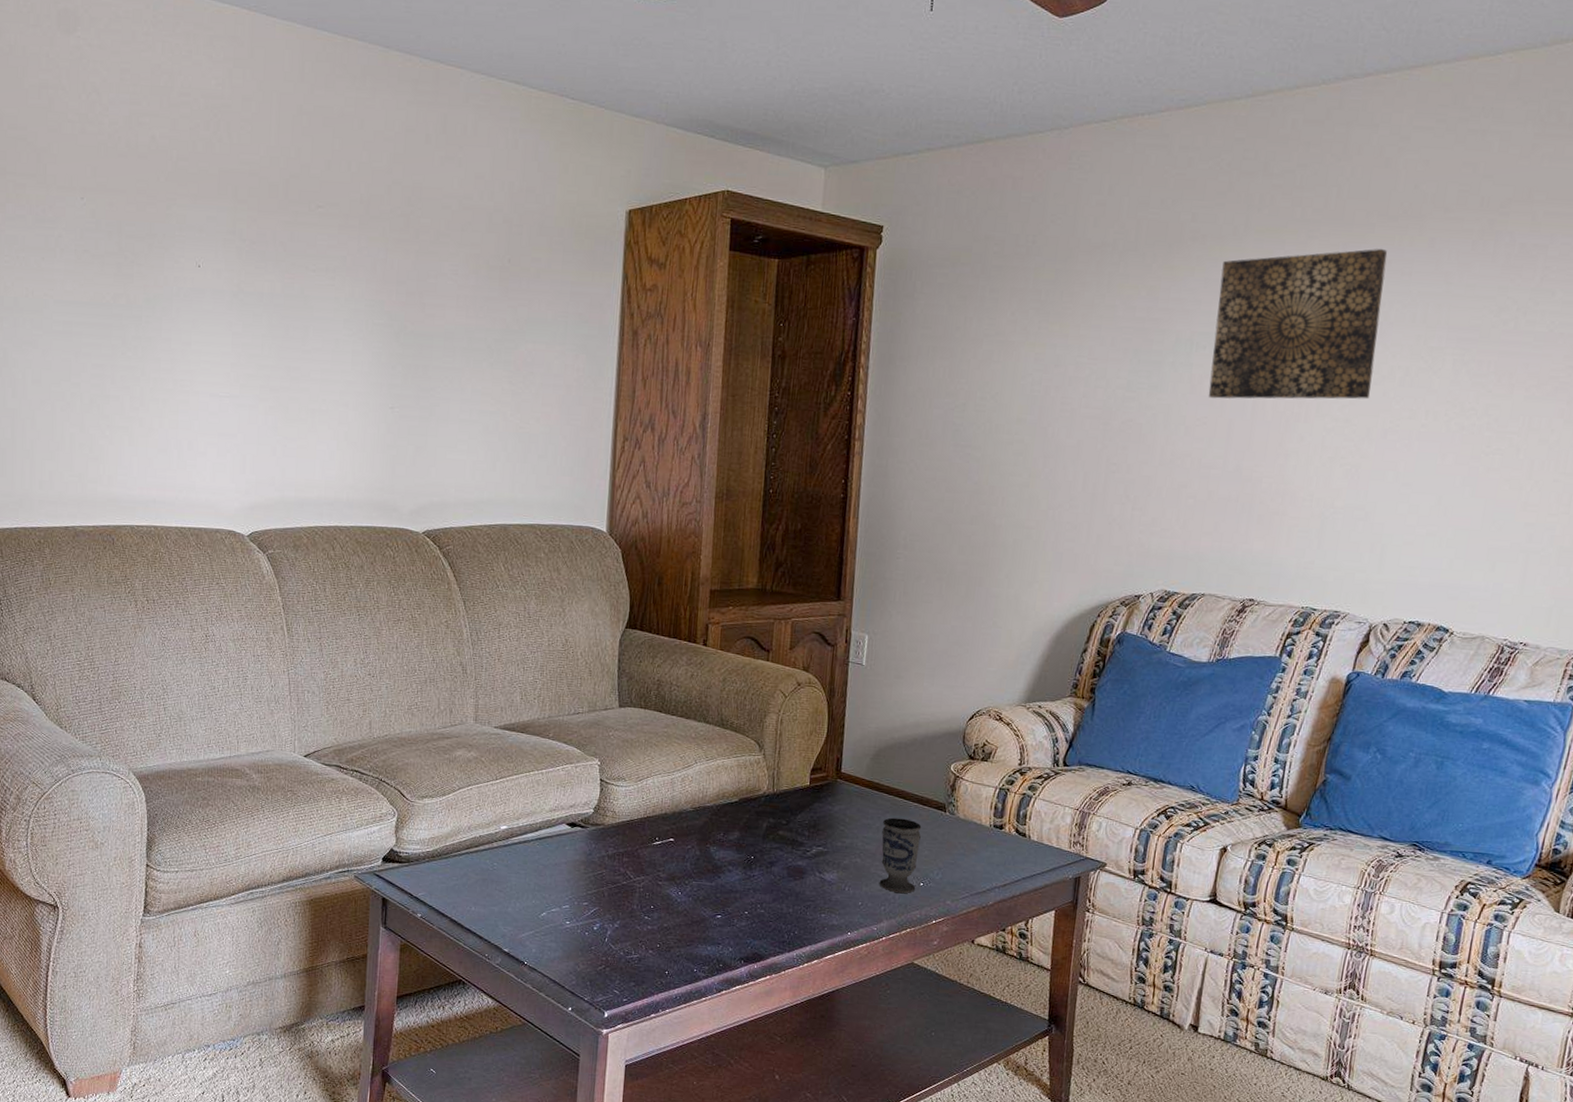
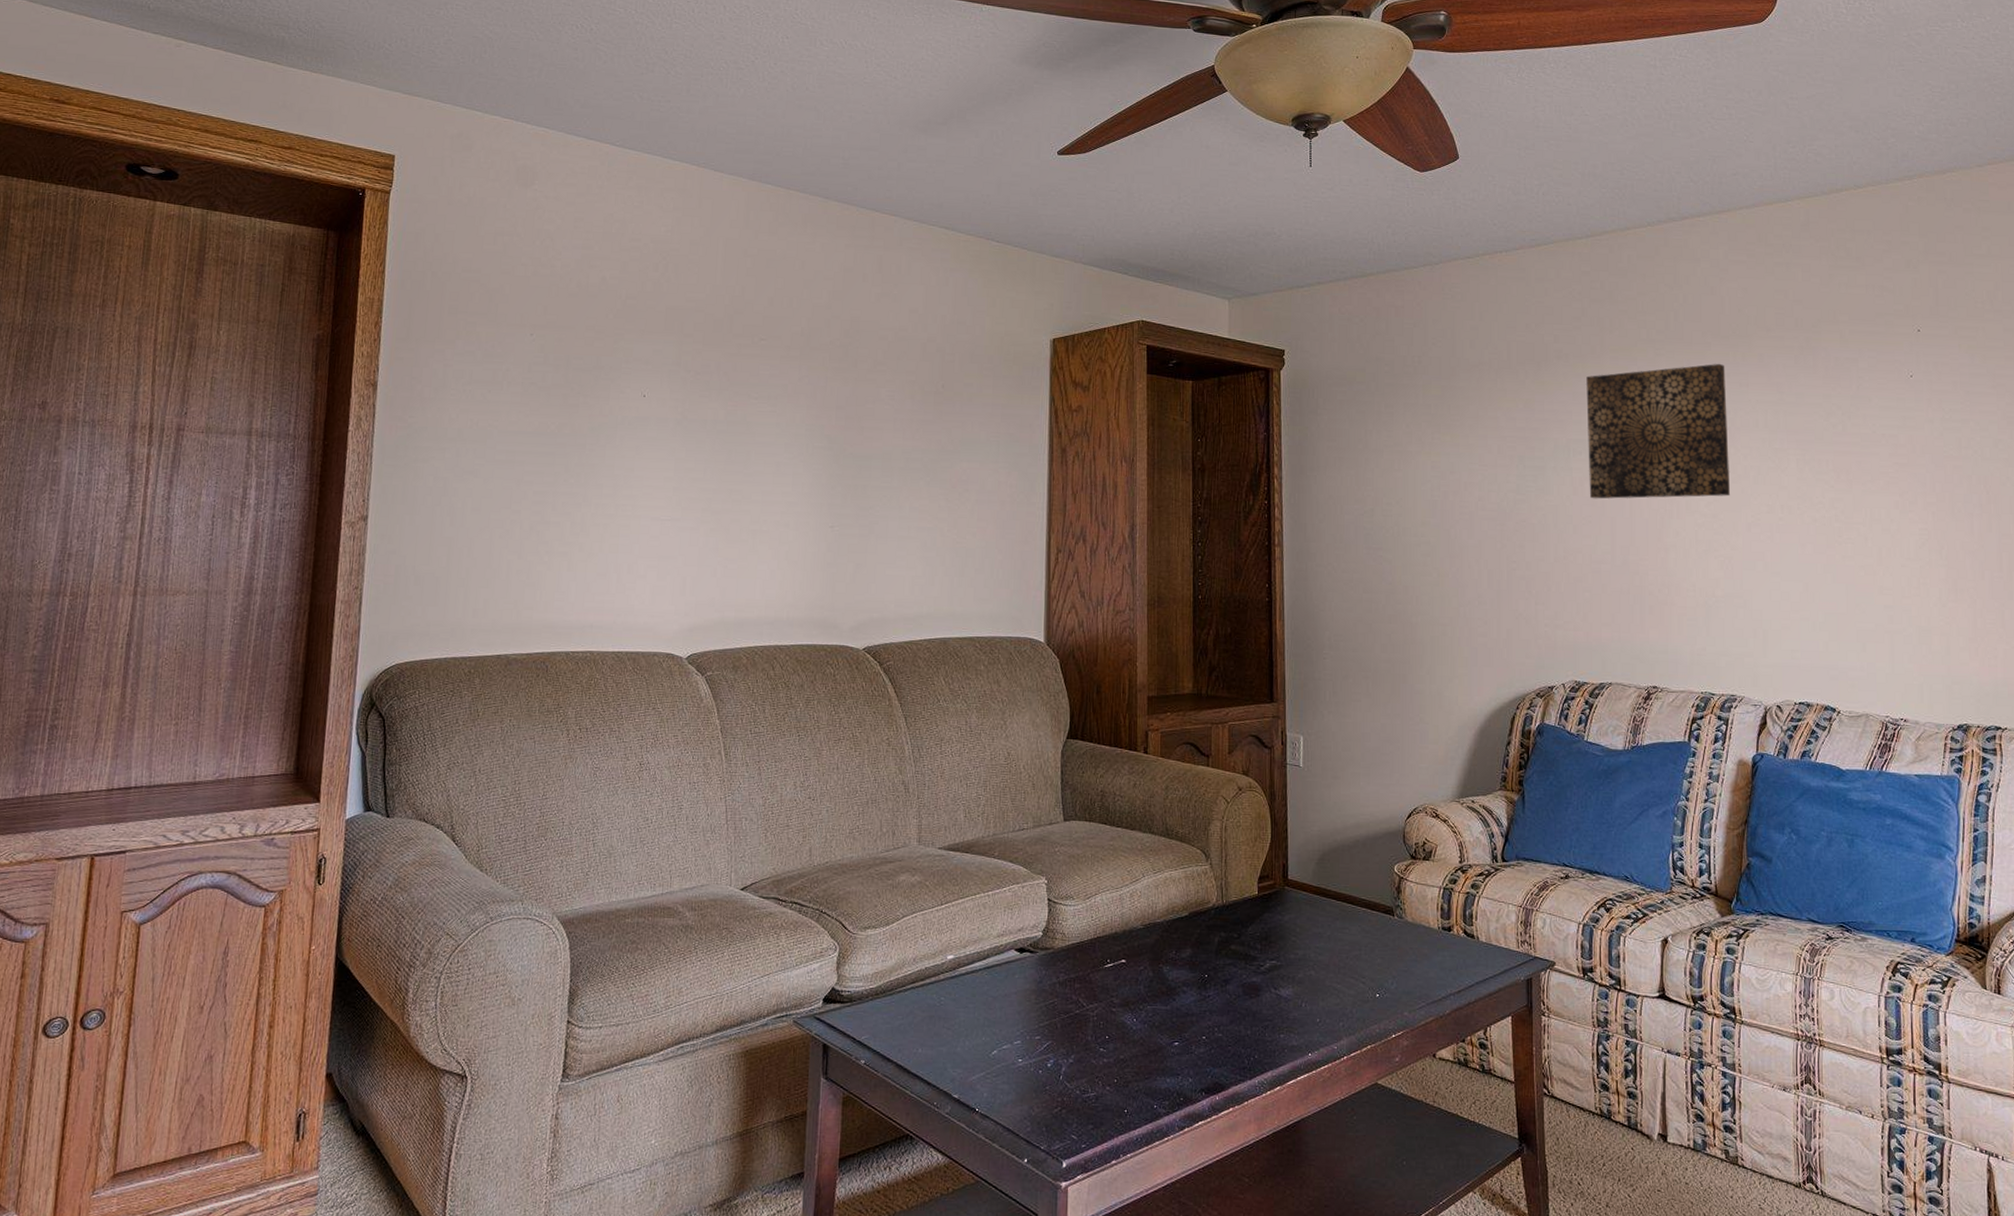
cup: present [879,817,922,893] -> none [1333,925,1372,1006]

